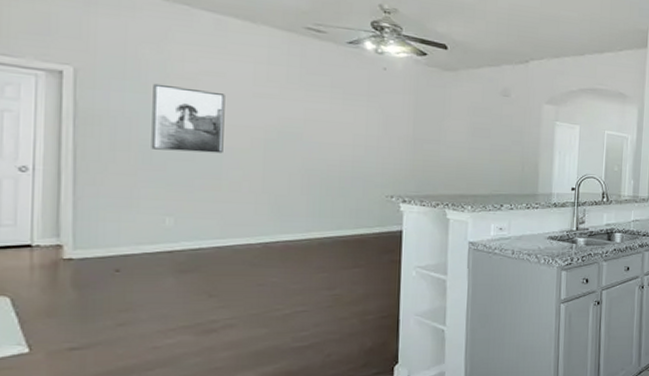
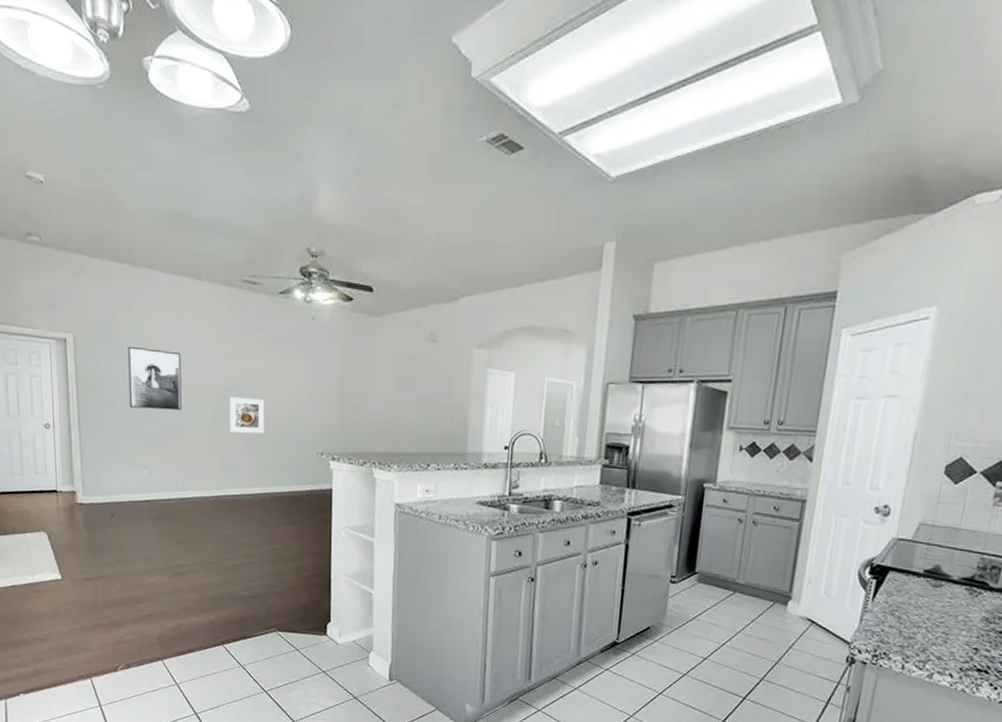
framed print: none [284,139,328,178] -> present [229,396,265,434]

